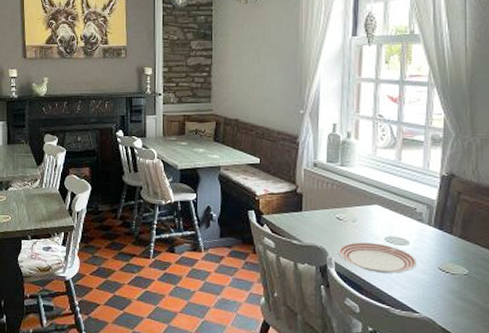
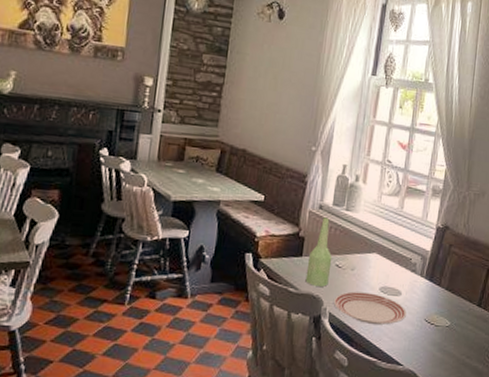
bottle: none [308,174,332,238] -> present [305,217,332,287]

